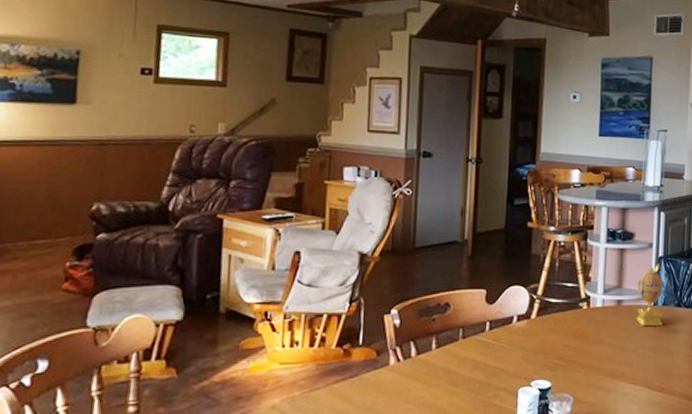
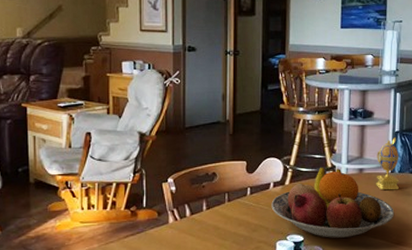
fruit bowl: none [514,297,657,385] -> present [271,167,395,239]

